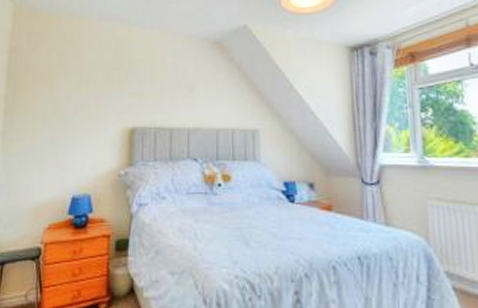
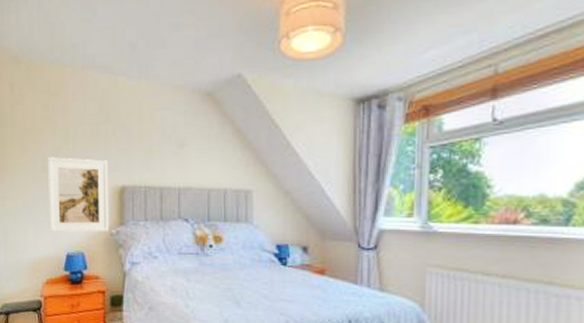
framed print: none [56,100,119,175] -> present [47,157,109,233]

